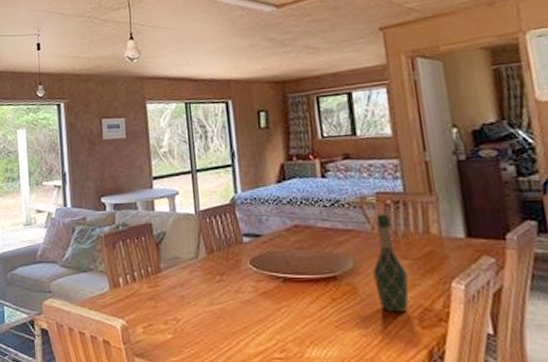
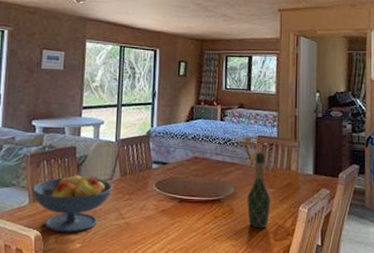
fruit bowl: none [110,254,200,322] -> present [31,174,113,233]

